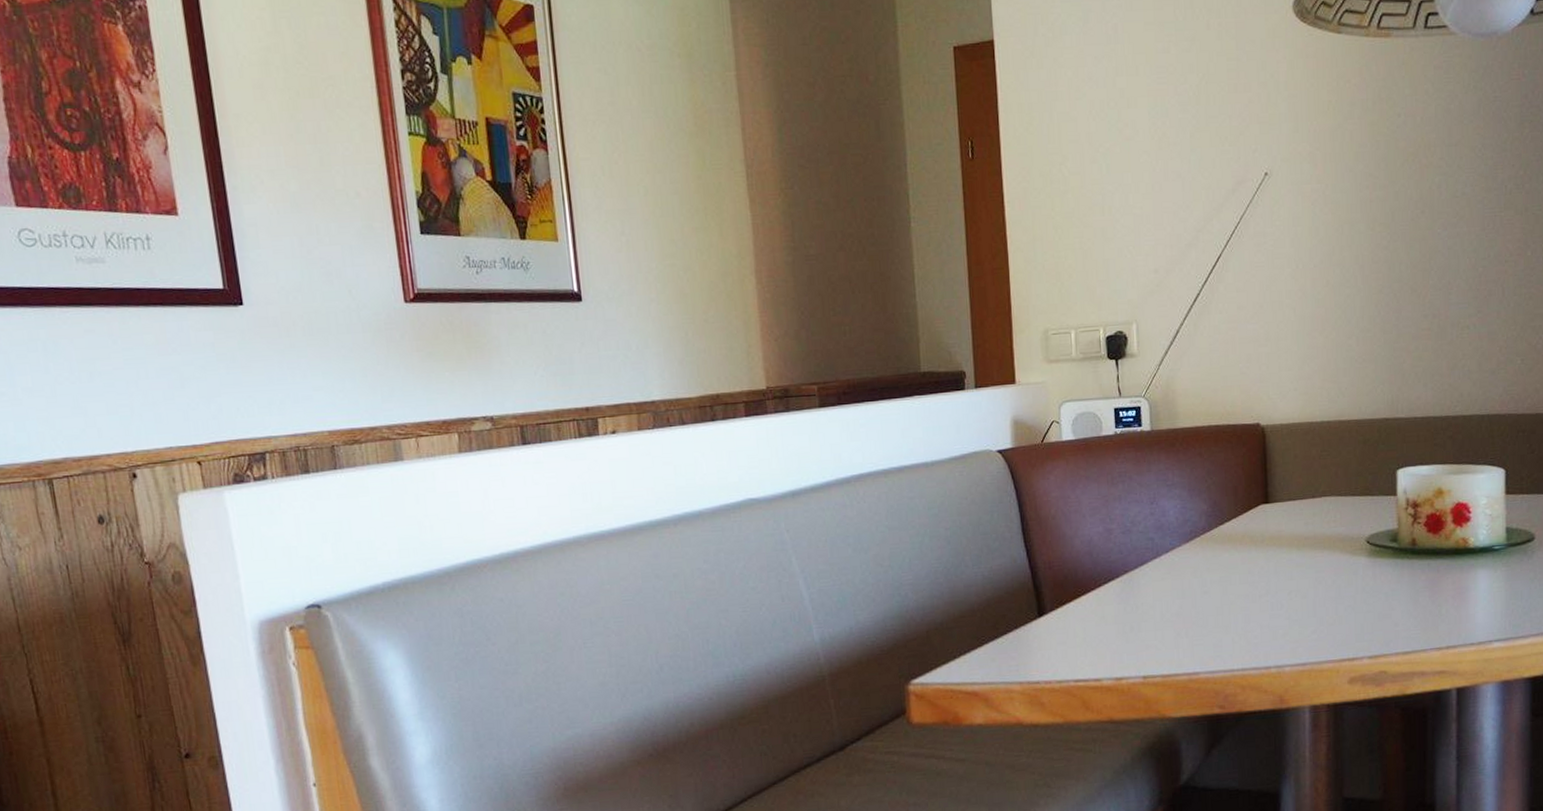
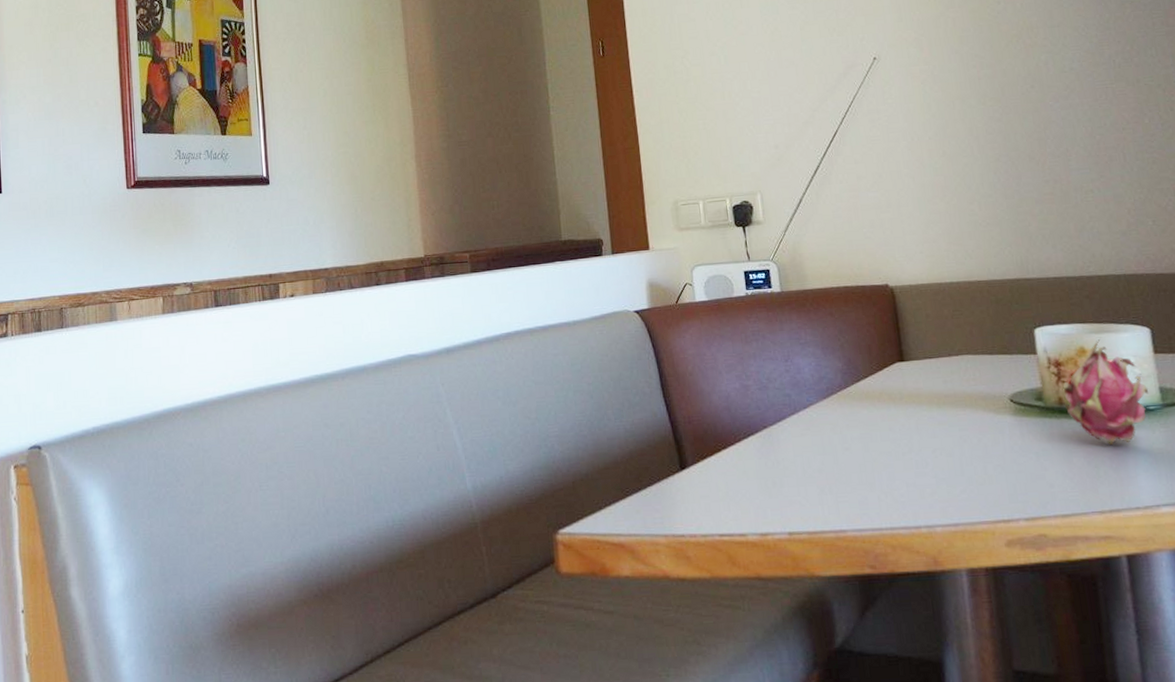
fruit: none [1417,480,1495,585] -> present [1063,339,1148,446]

